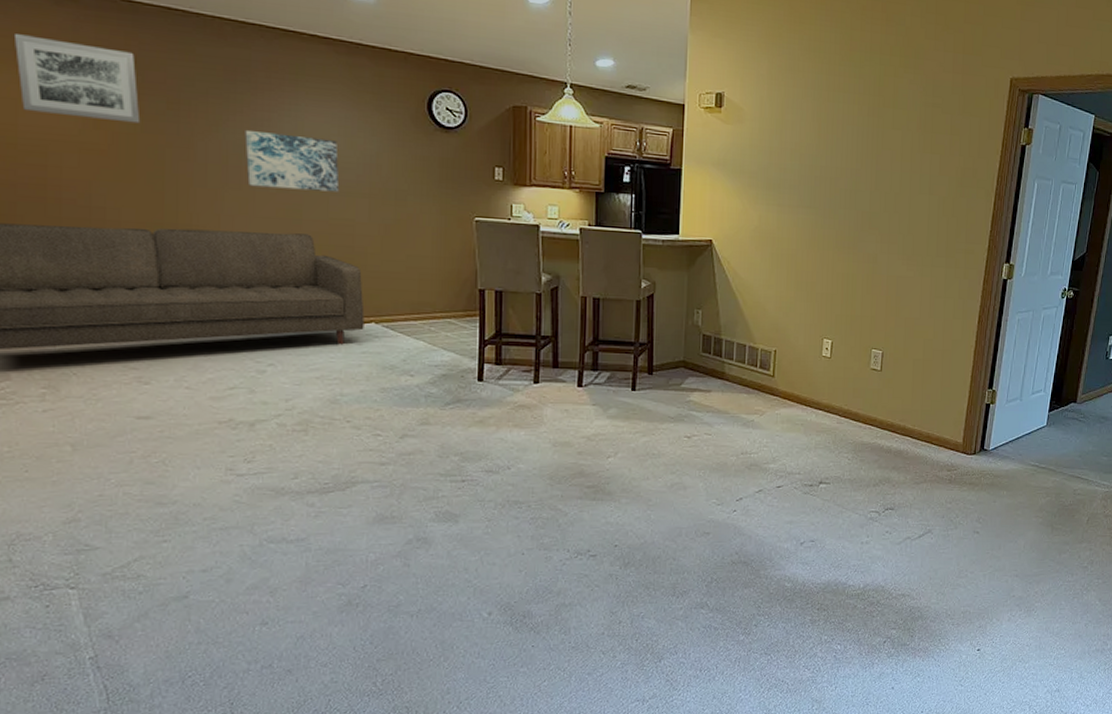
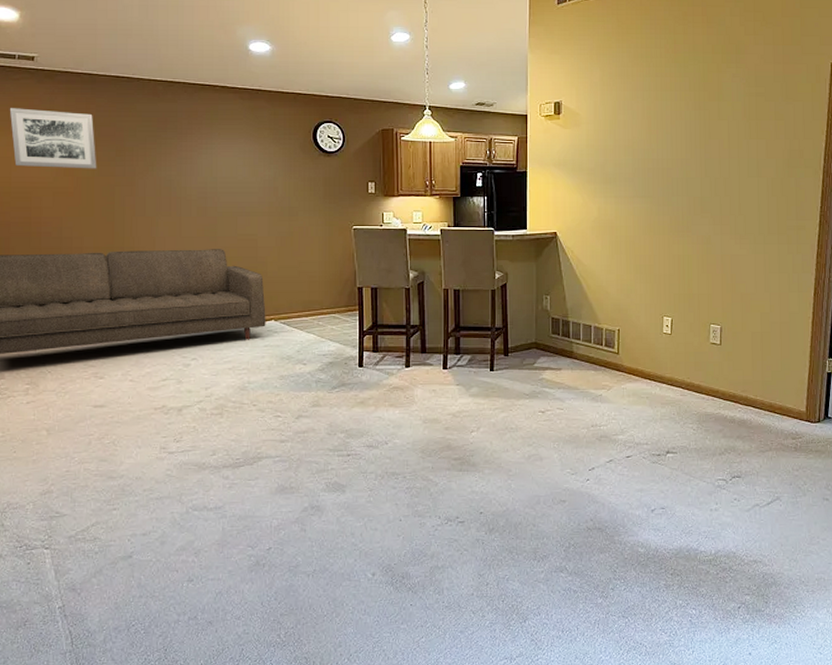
wall art: present [245,131,340,192] -> none [173,168,245,213]

